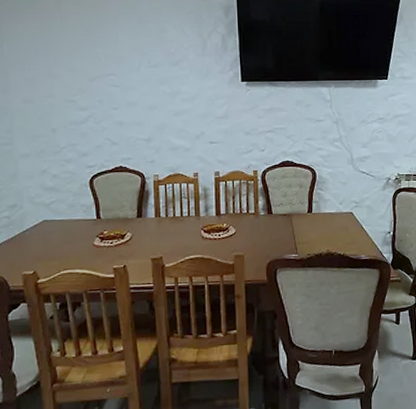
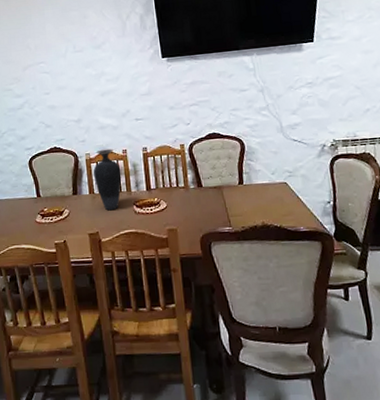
vase: none [161,171,191,235] -> present [93,148,122,211]

